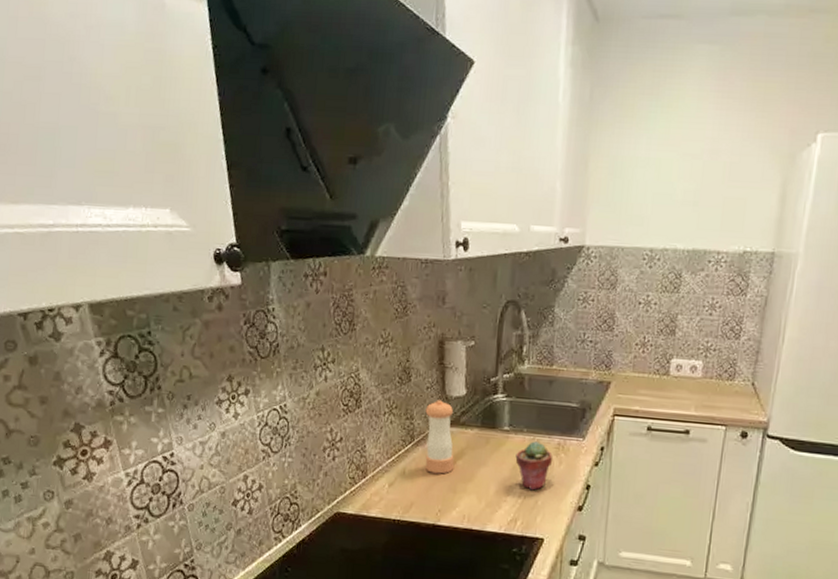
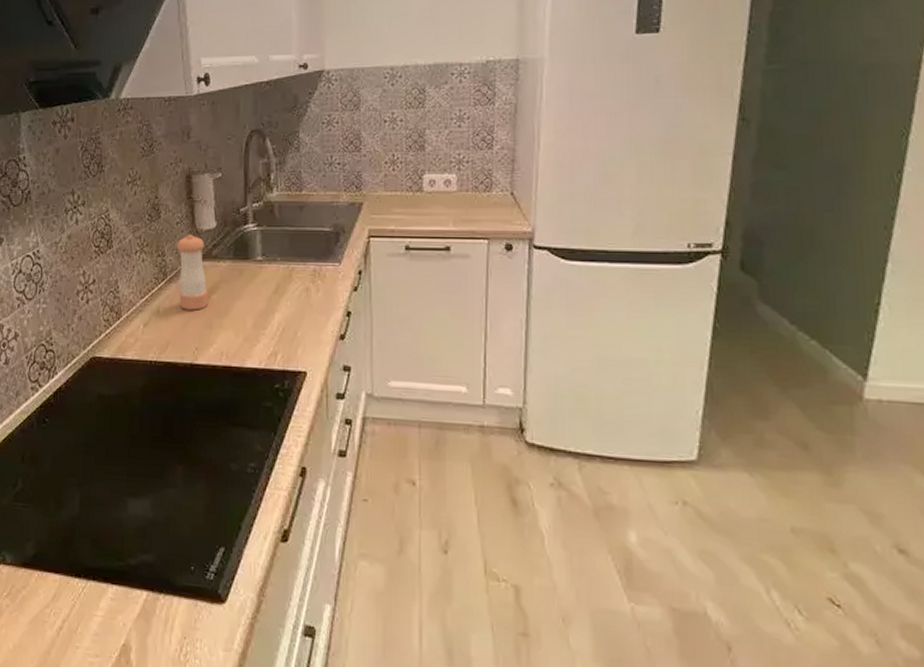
potted succulent: present [515,441,552,491] -> none [271,269,309,321]

